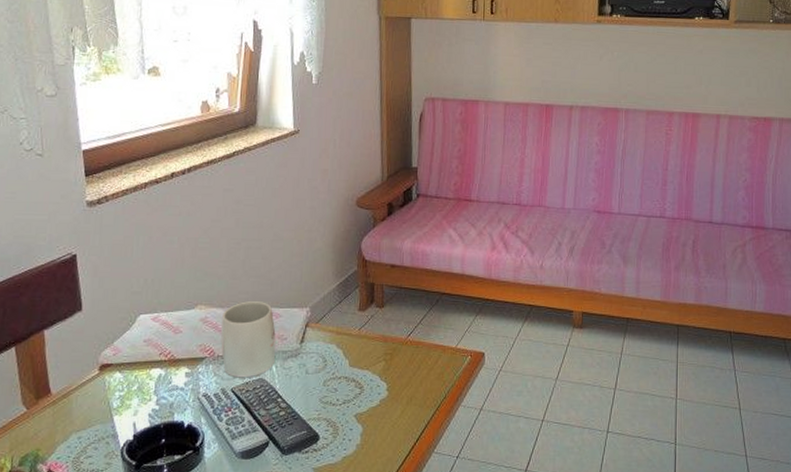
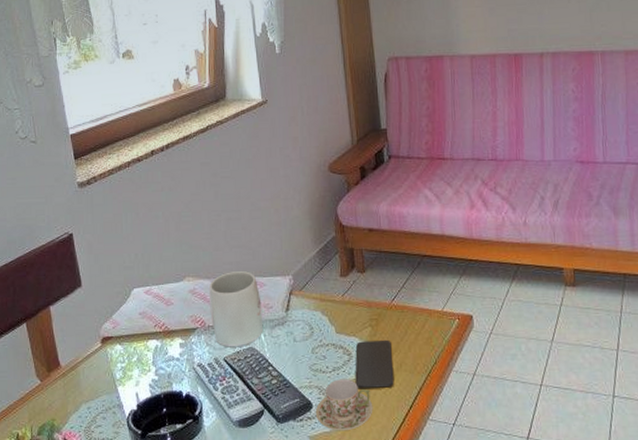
teacup: none [321,412,380,463] -> present [315,379,373,431]
smartphone: none [364,374,405,423] -> present [355,339,394,391]

